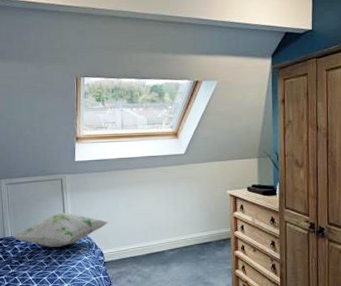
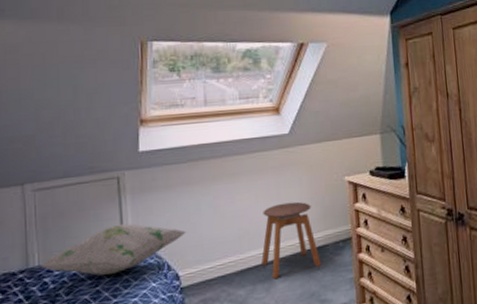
stool: none [161,207,206,263] -> present [260,201,321,280]

